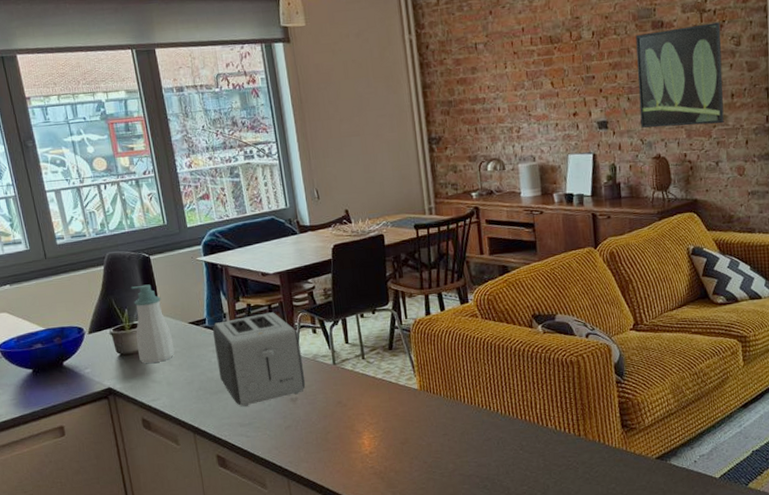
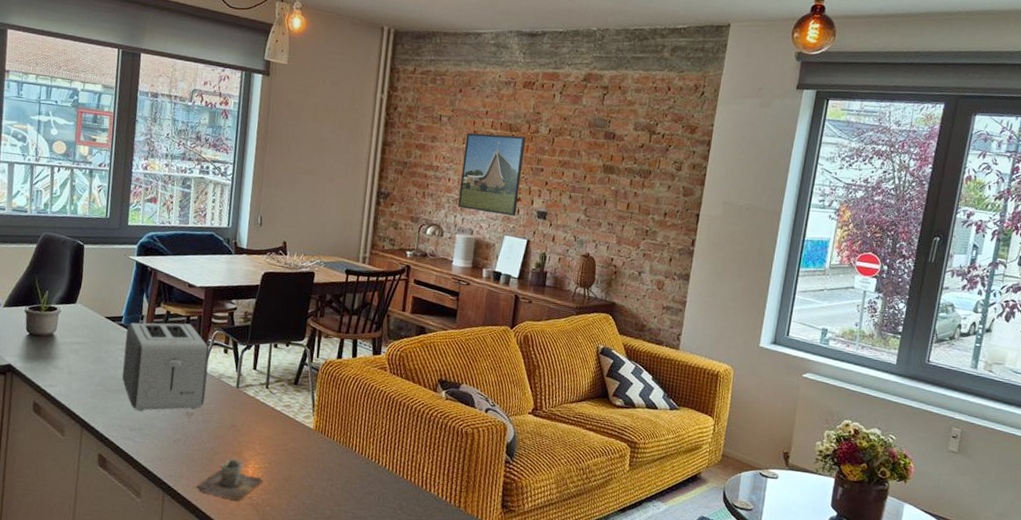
soap bottle: present [131,284,175,363] -> none [47,270,85,350]
cup: none [317,433,382,473] -> present [195,458,264,501]
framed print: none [507,46,576,137] -> present [458,133,526,217]
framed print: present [635,22,724,128] -> none [577,140,666,238]

